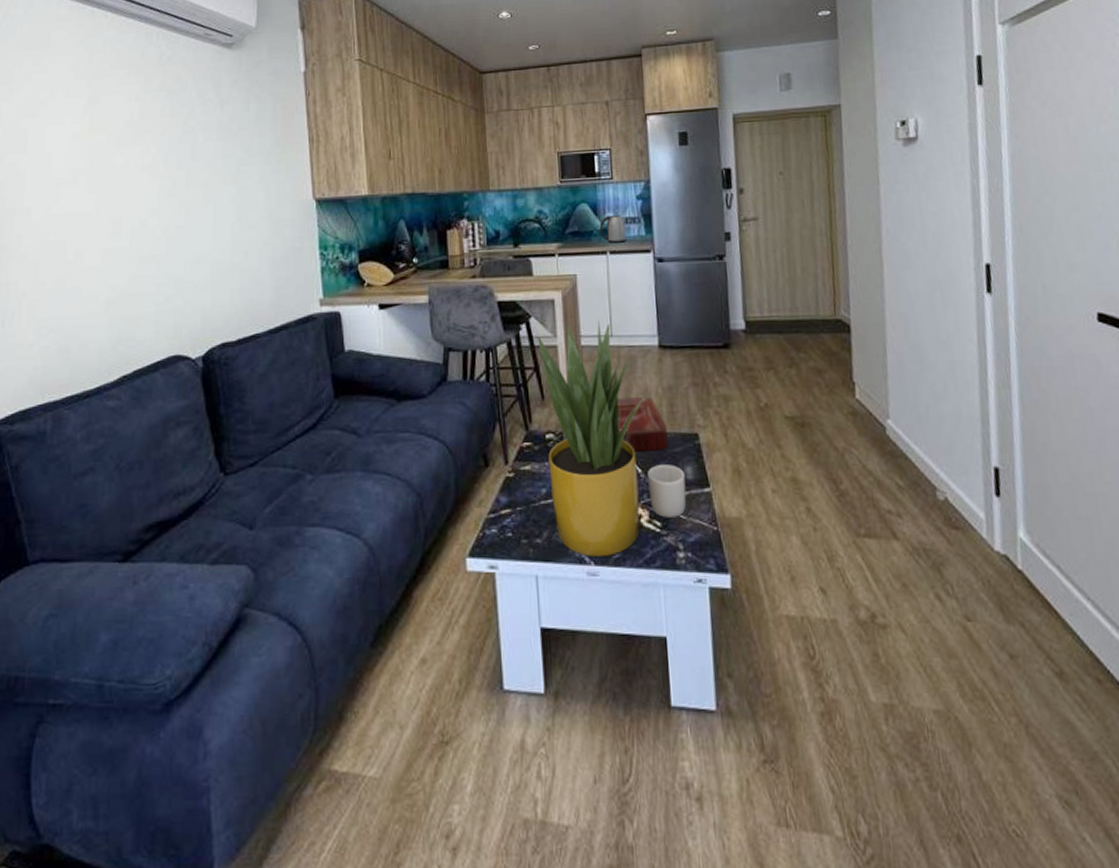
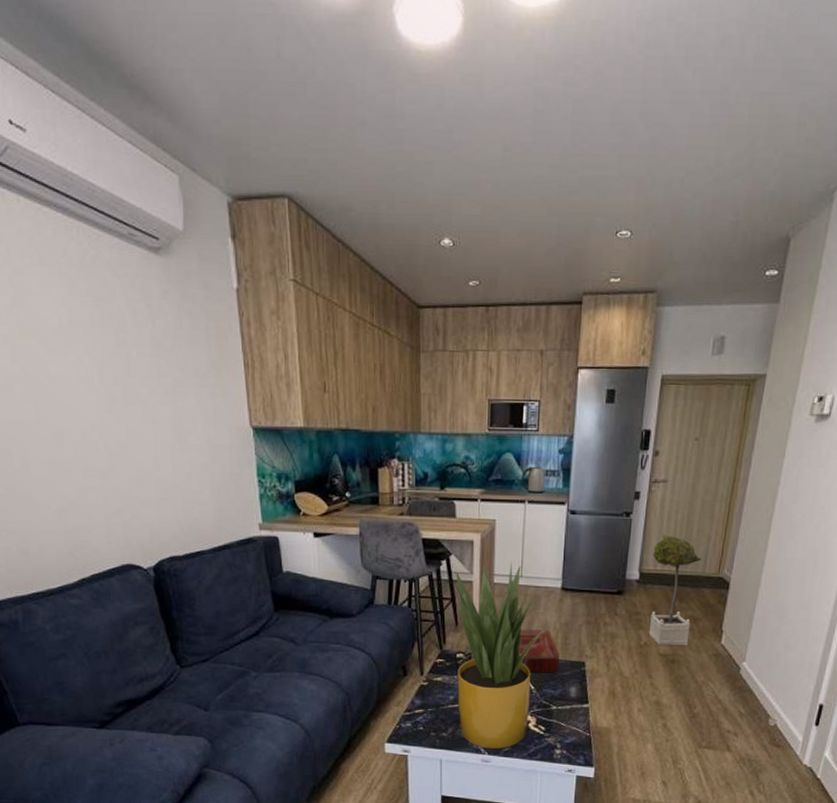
mug: present [648,463,687,518] -> none [538,683,569,724]
potted tree: none [755,276,818,406] -> present [648,534,701,646]

